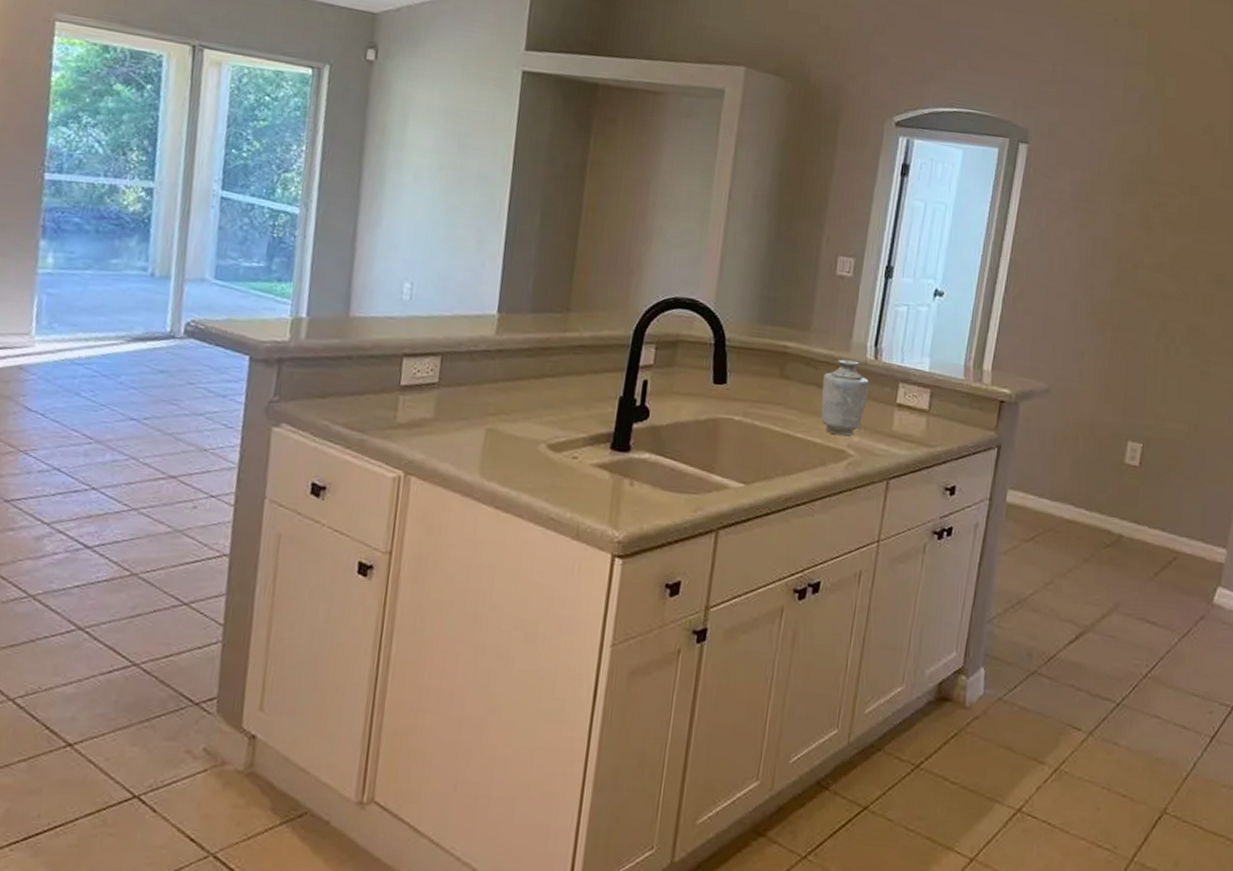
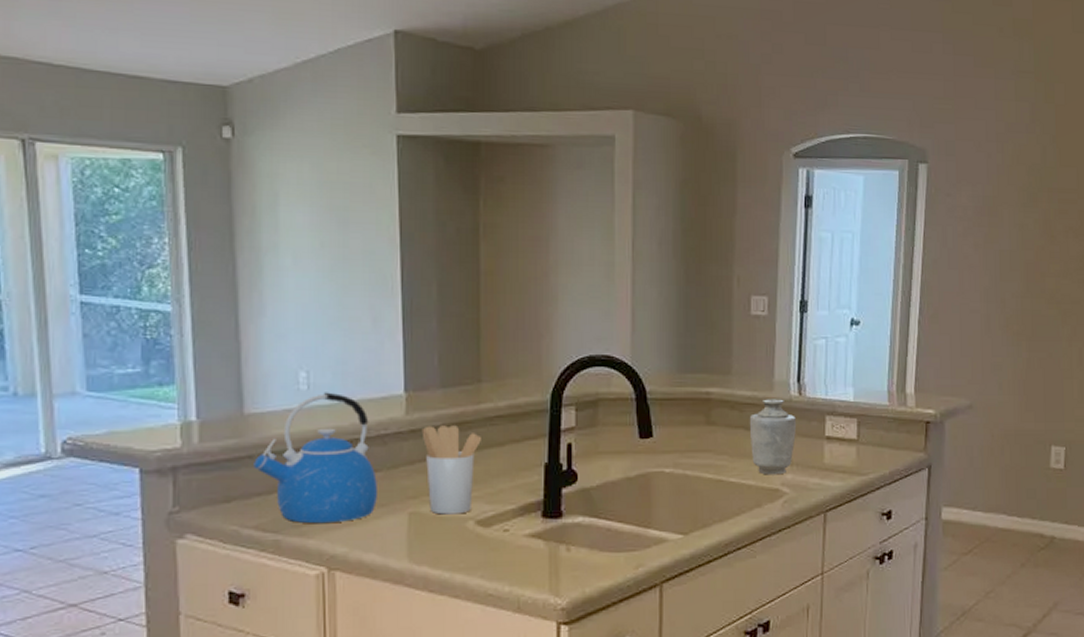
kettle: none [351,304,462,430] -> present [254,392,377,524]
utensil holder: none [506,347,564,436] -> present [422,425,483,515]

